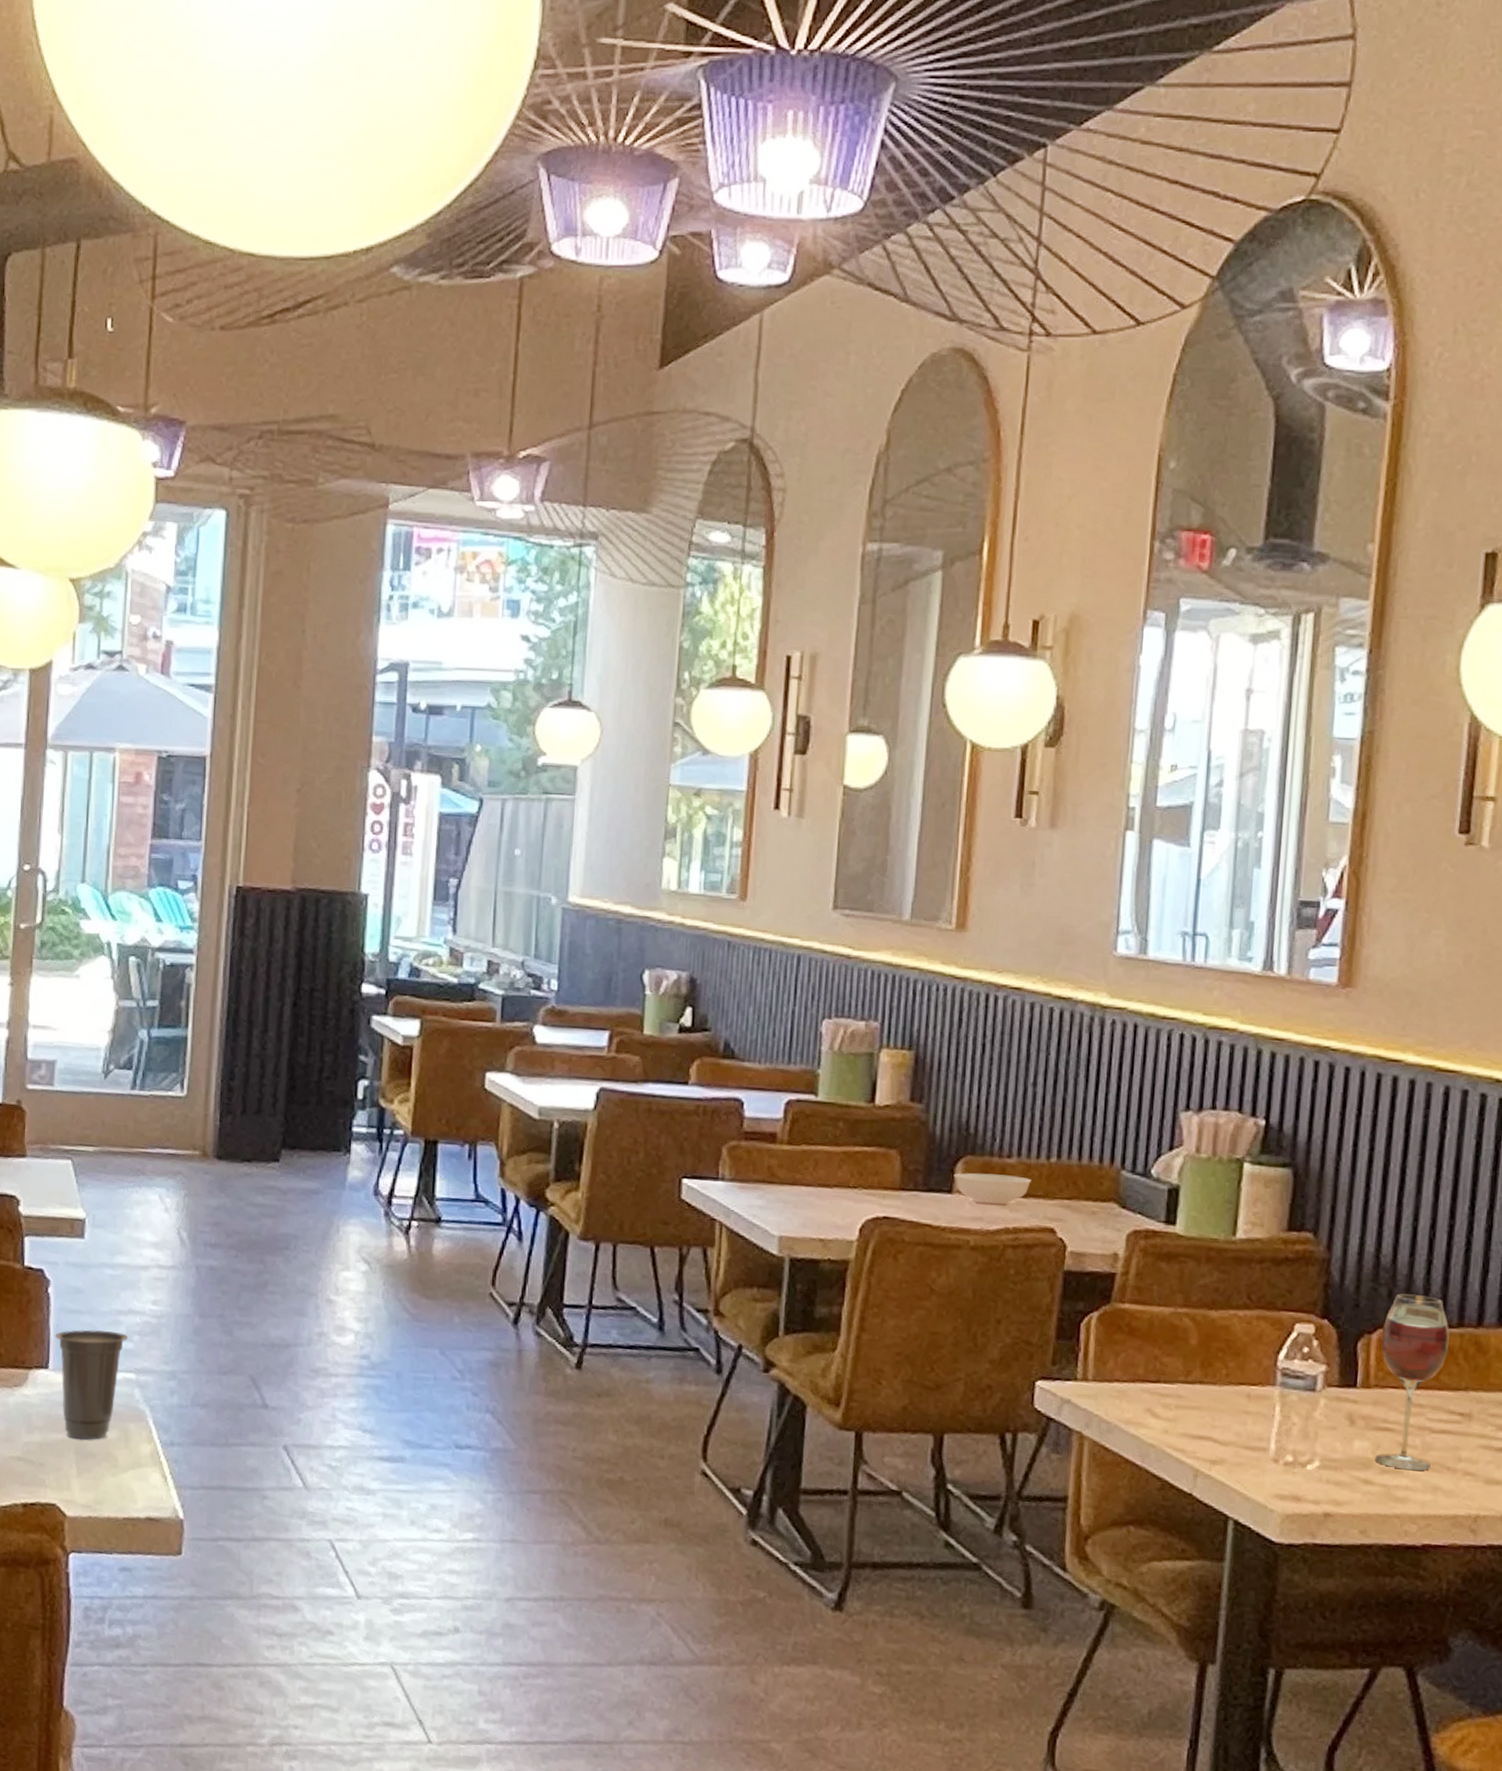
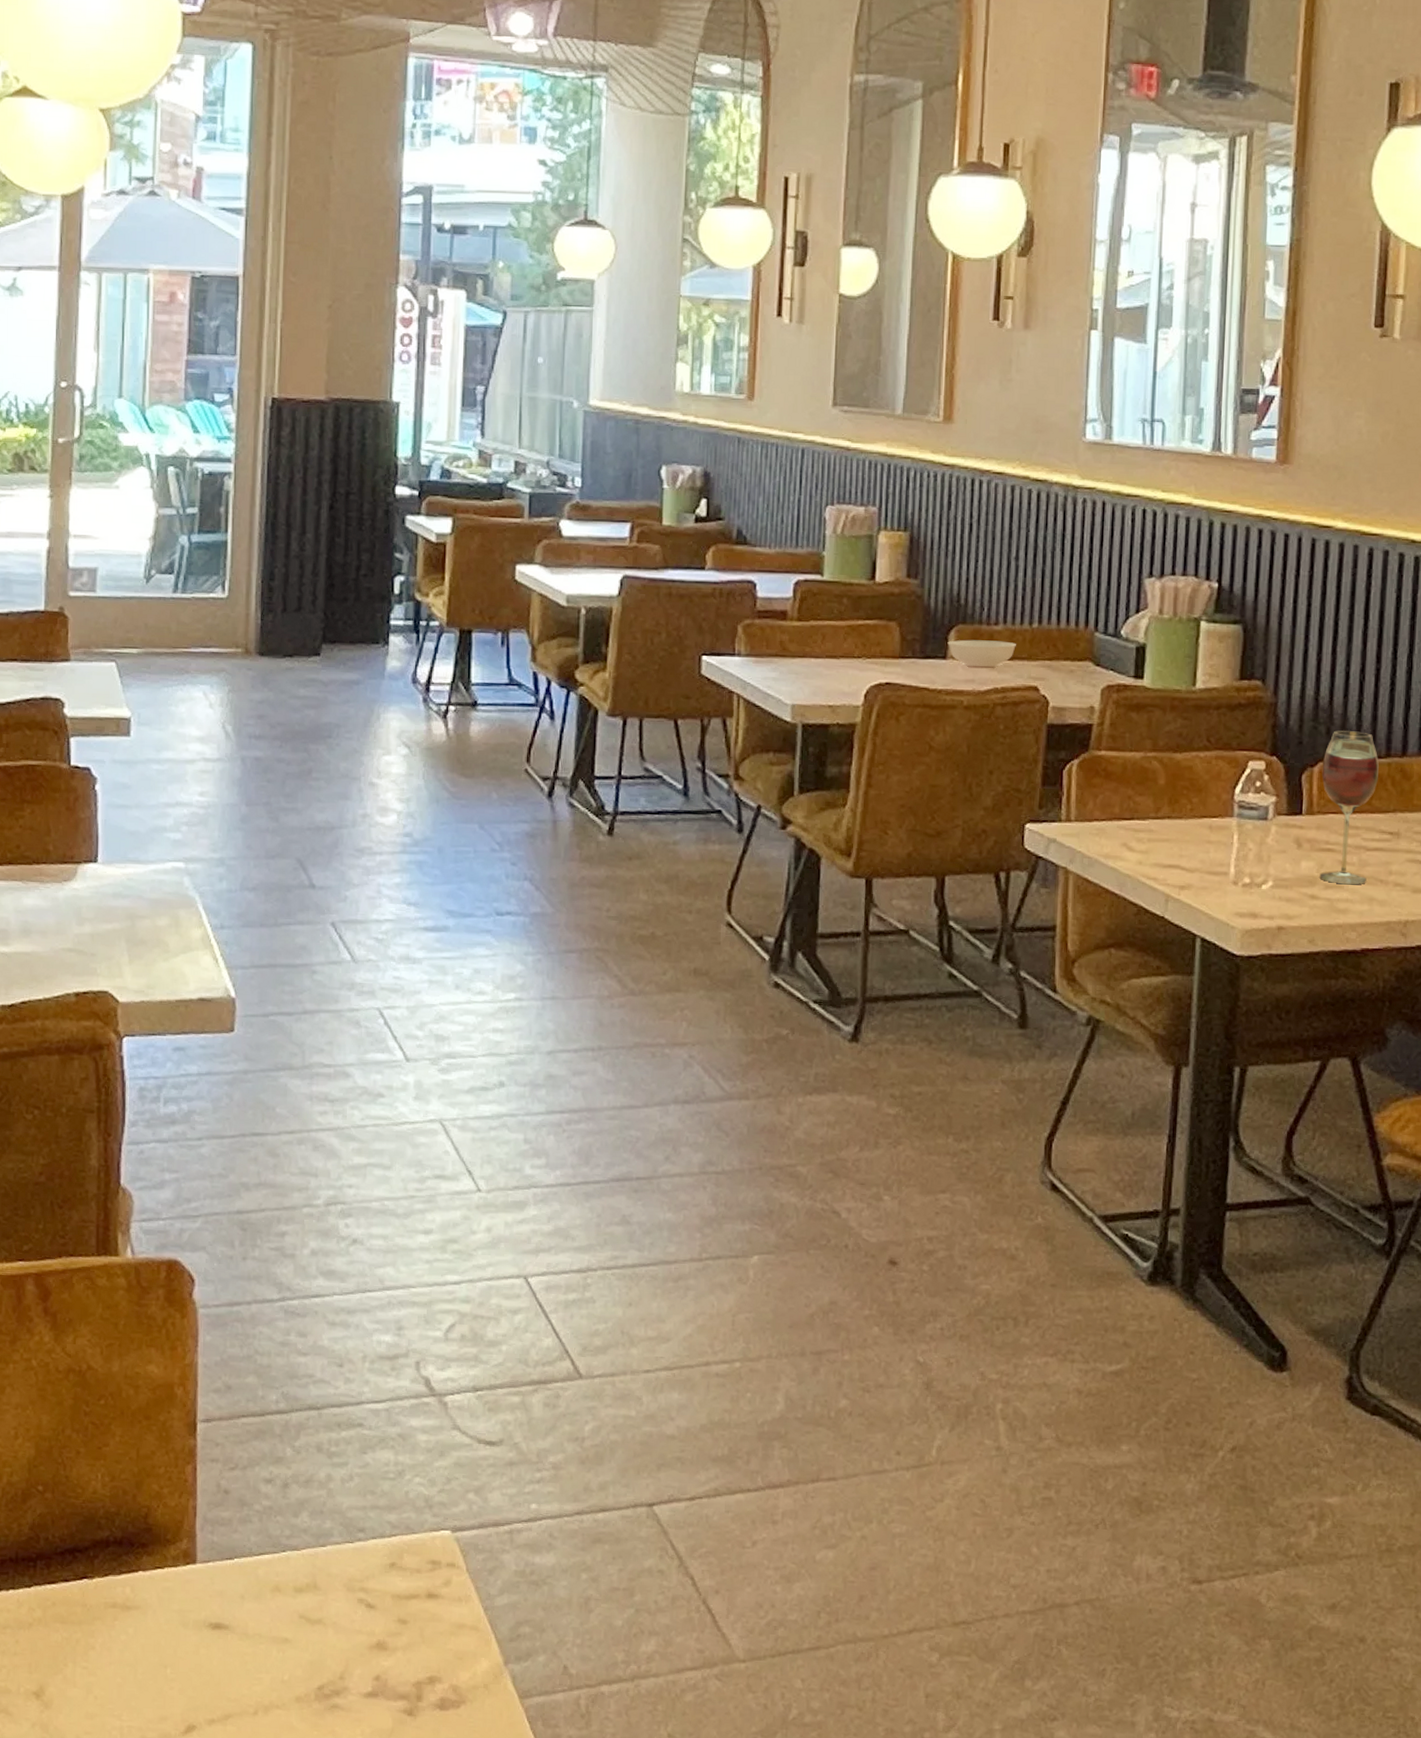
cup: present [55,1329,129,1440] -> none [103,822,177,929]

